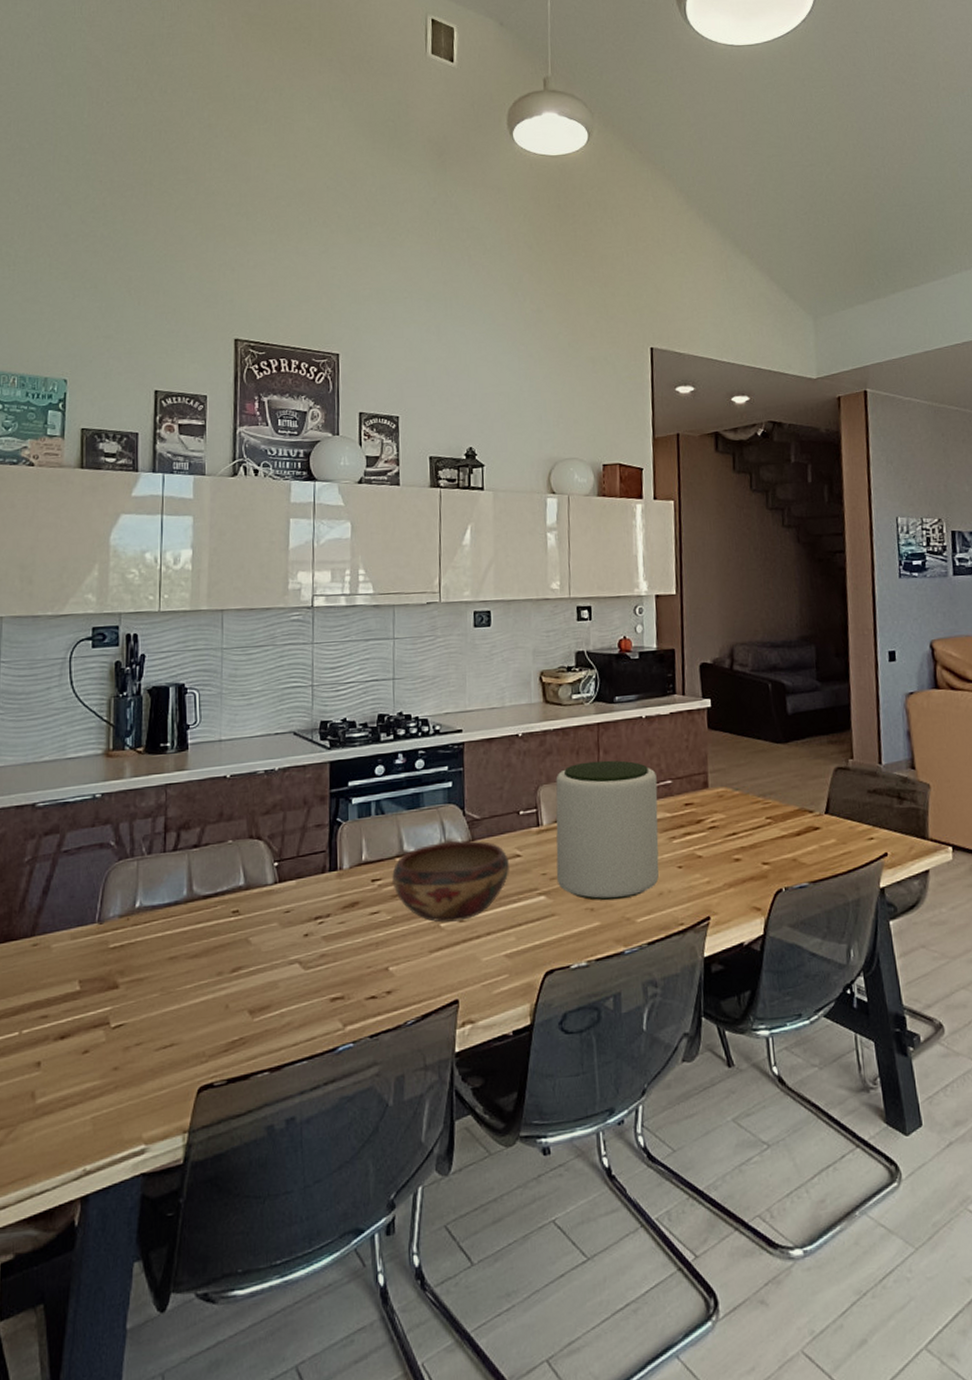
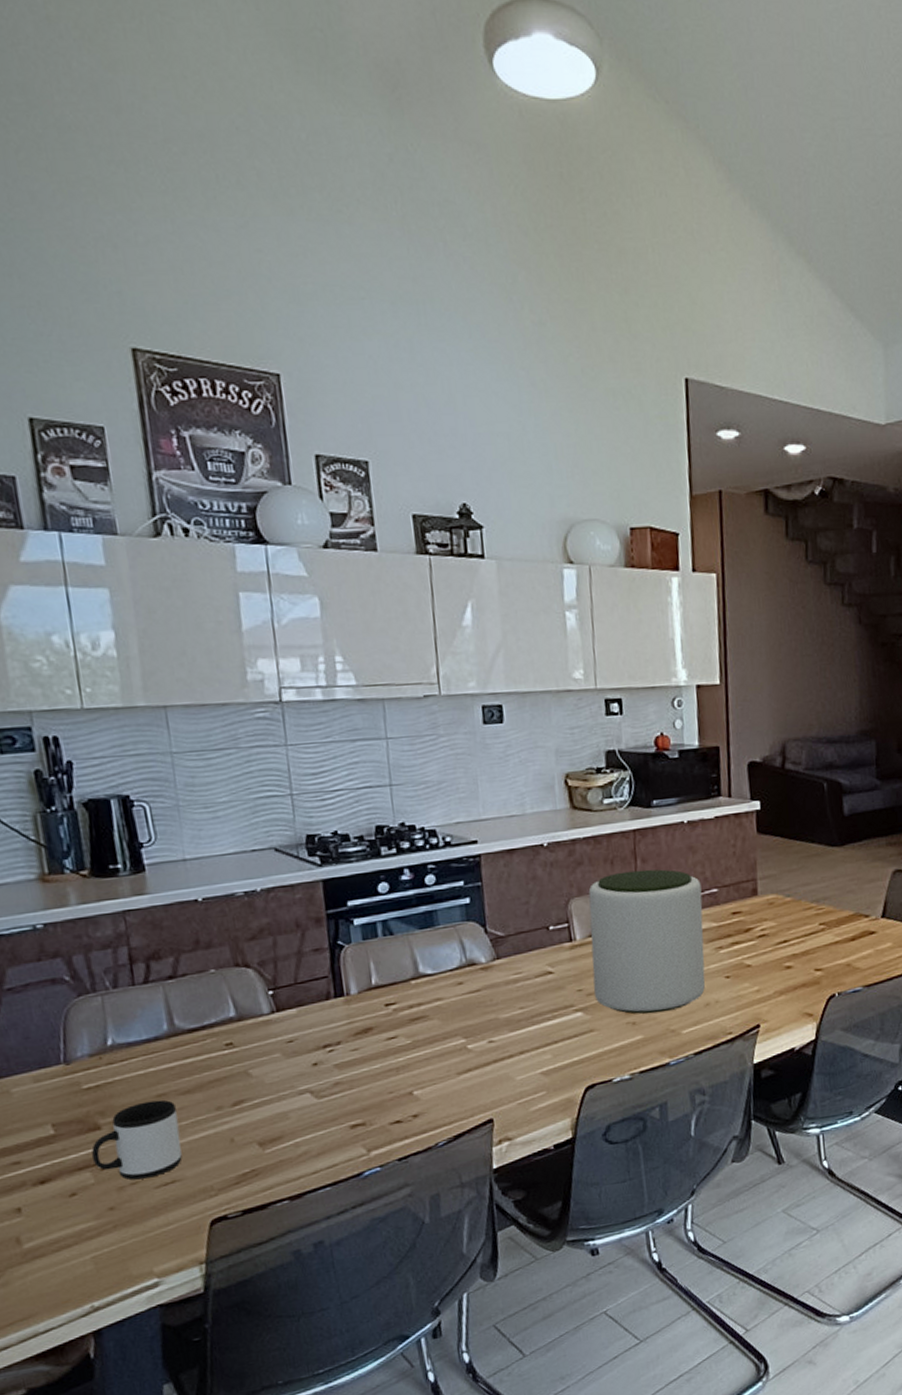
mug: none [106,962,183,1041] -> present [91,1099,182,1180]
decorative bowl: present [392,840,509,923] -> none [408,958,541,1044]

